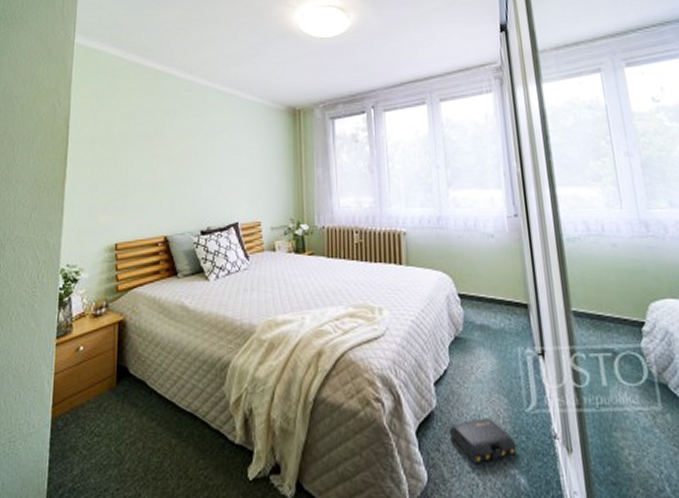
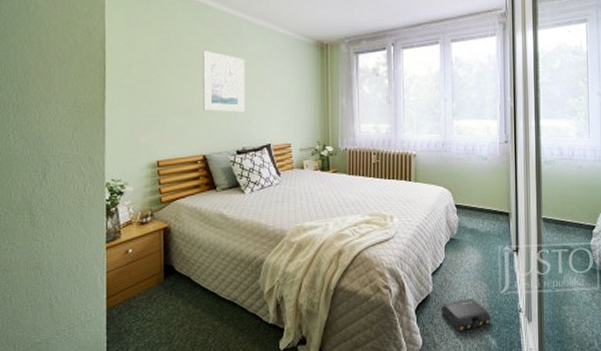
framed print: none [166,122,210,188] -> present [203,51,245,112]

